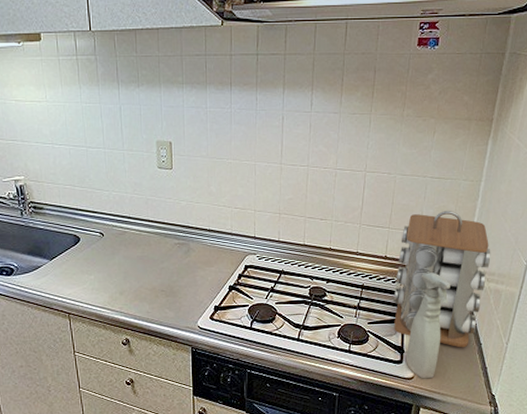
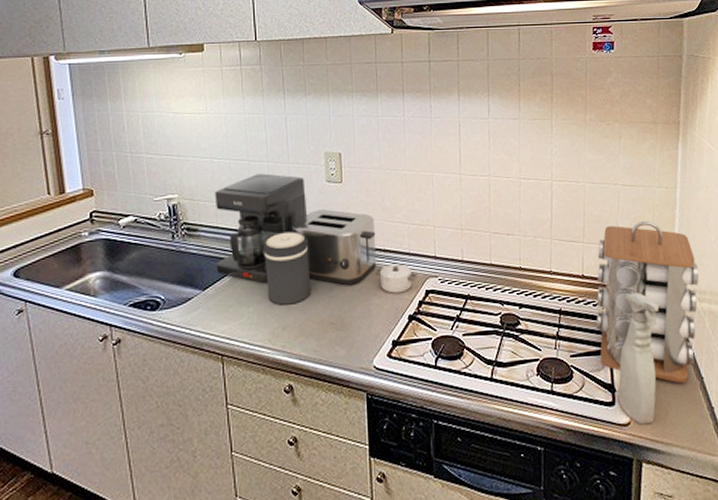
coffee maker: none [57,159,141,255] -> present [215,173,308,282]
cylinder: none [102,212,145,274] -> present [263,231,311,305]
toaster: none [126,193,203,260] -> present [291,209,377,286]
cooking pot: none [200,242,238,267] -> present [374,263,418,294]

